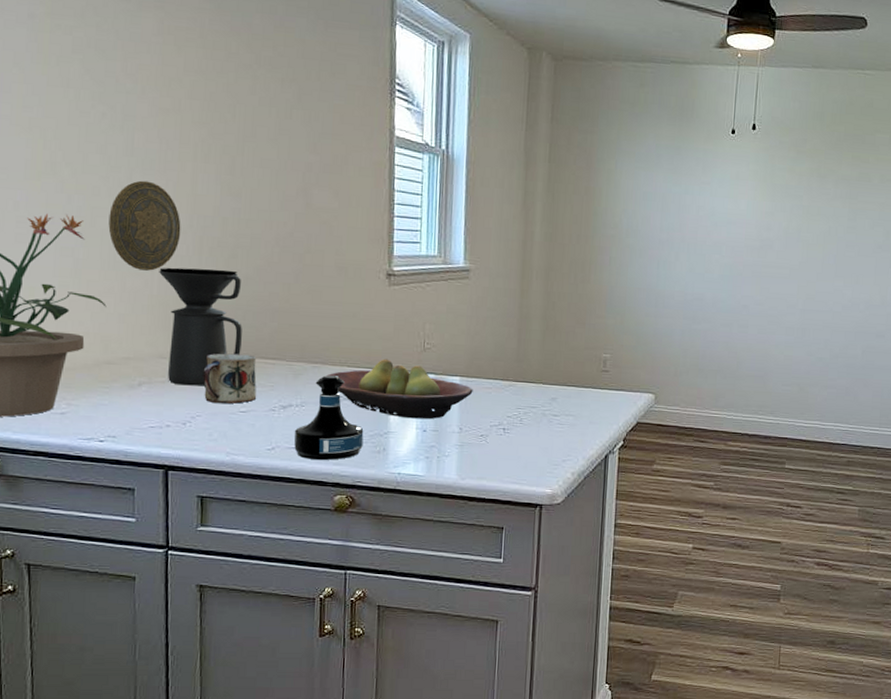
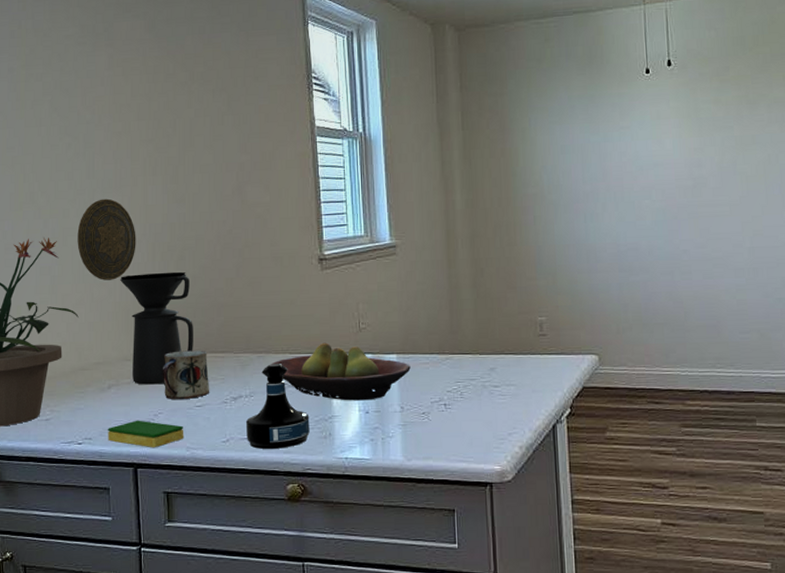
dish sponge: none [135,421,225,451] -> present [108,420,184,448]

